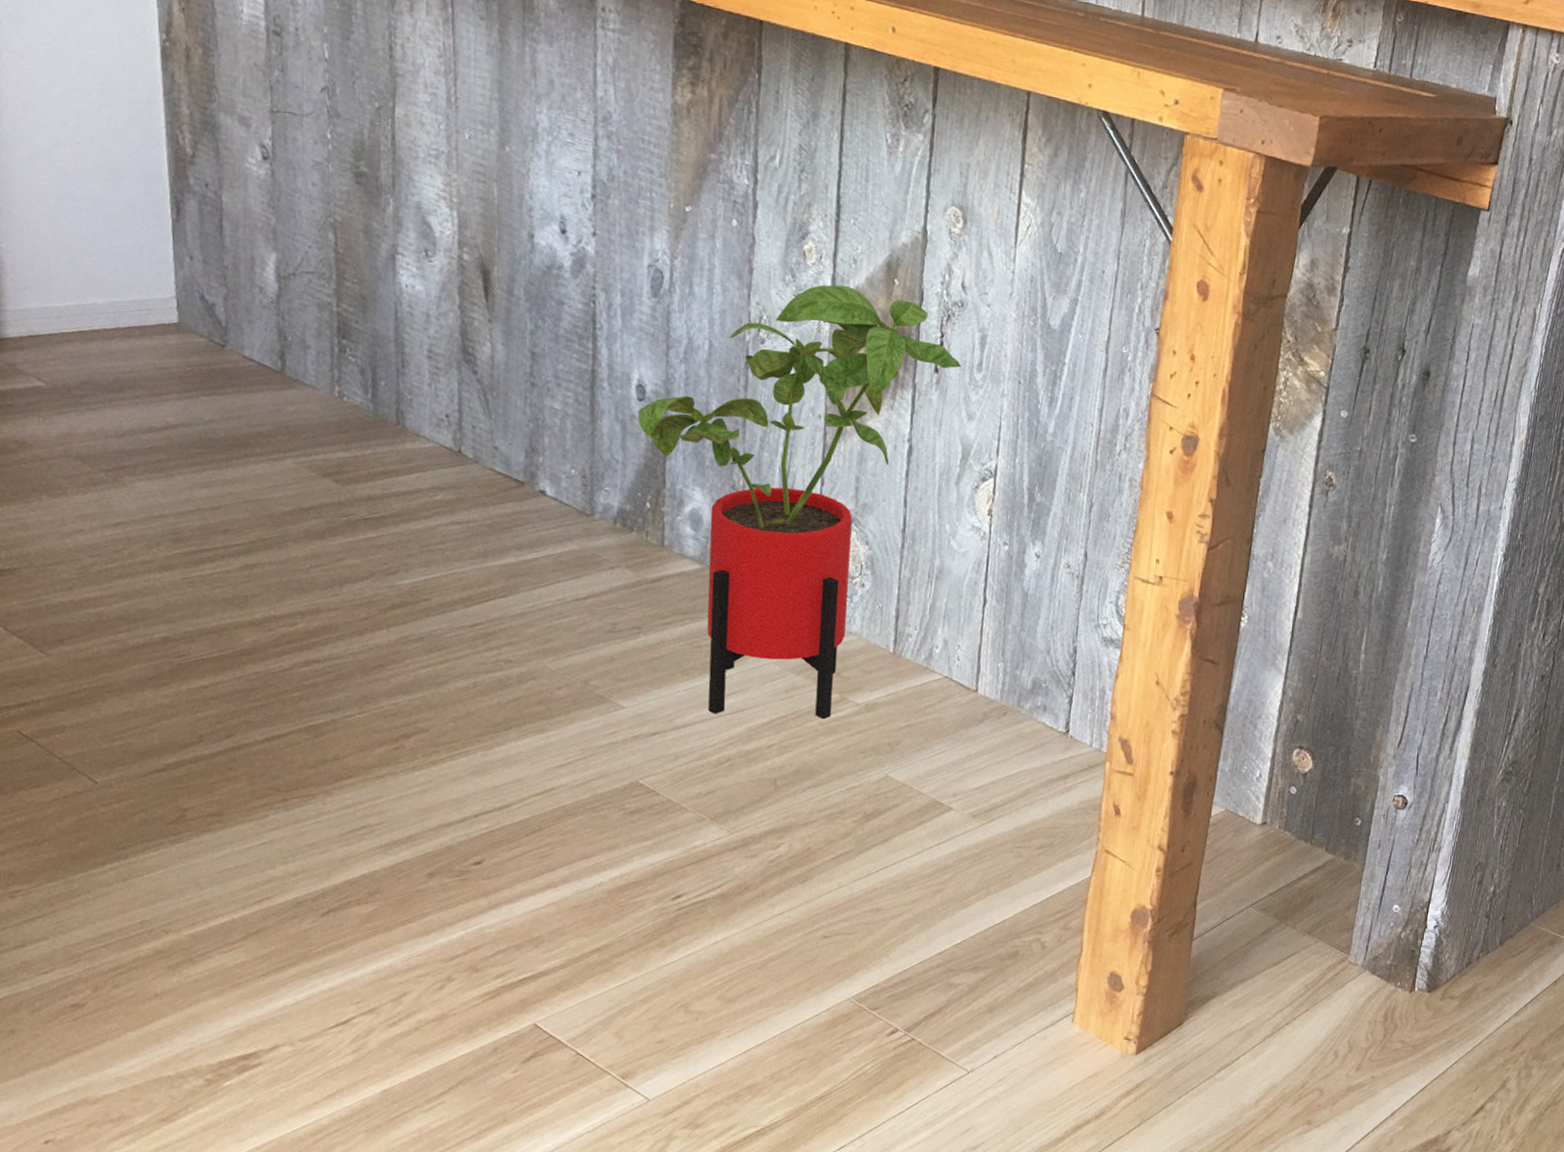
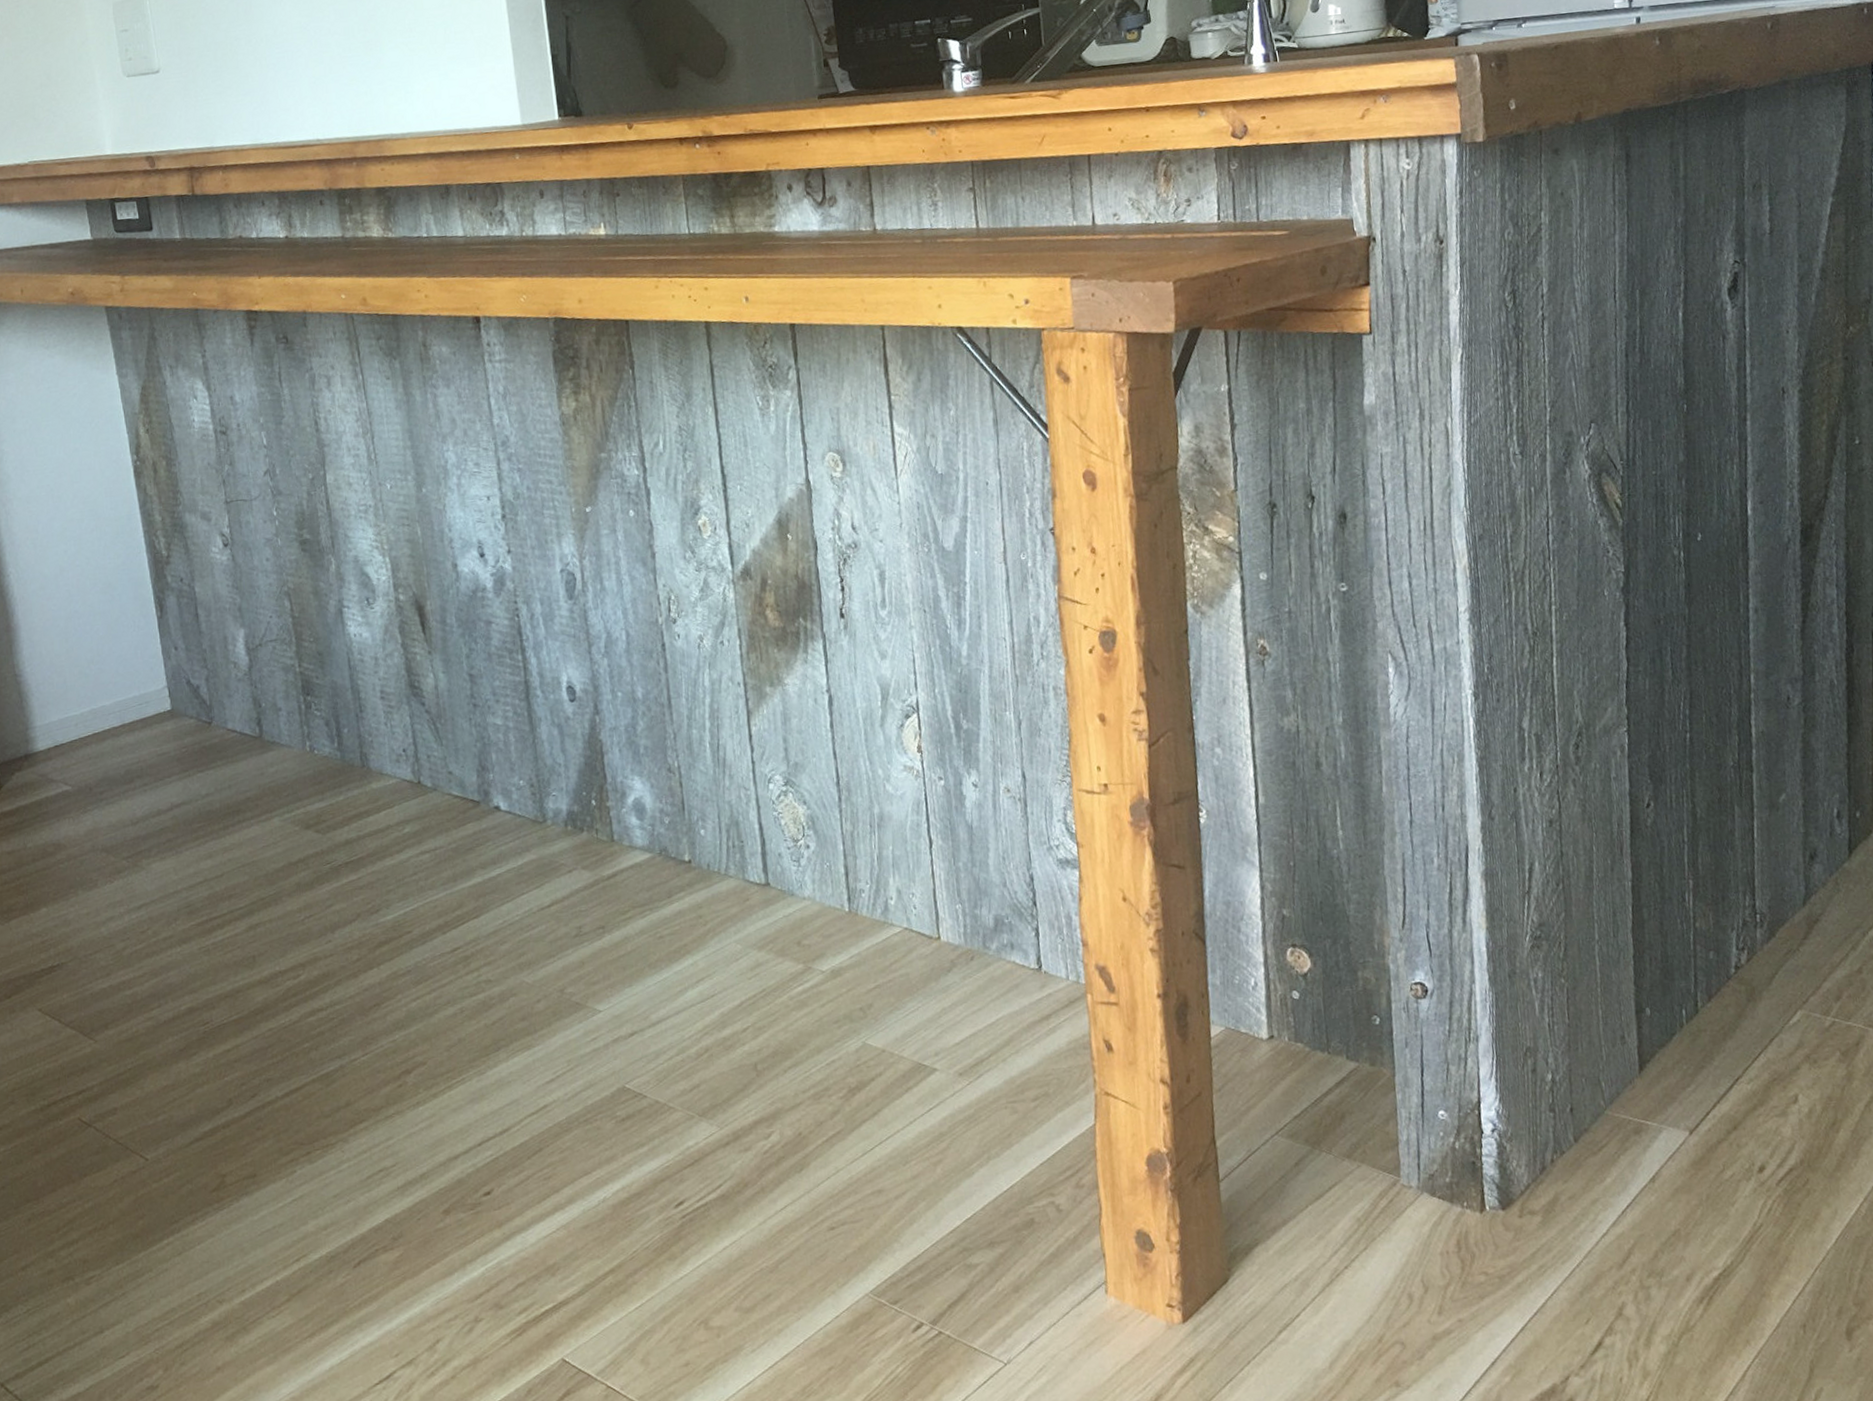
house plant: present [637,284,961,720] -> none [571,550,865,1004]

